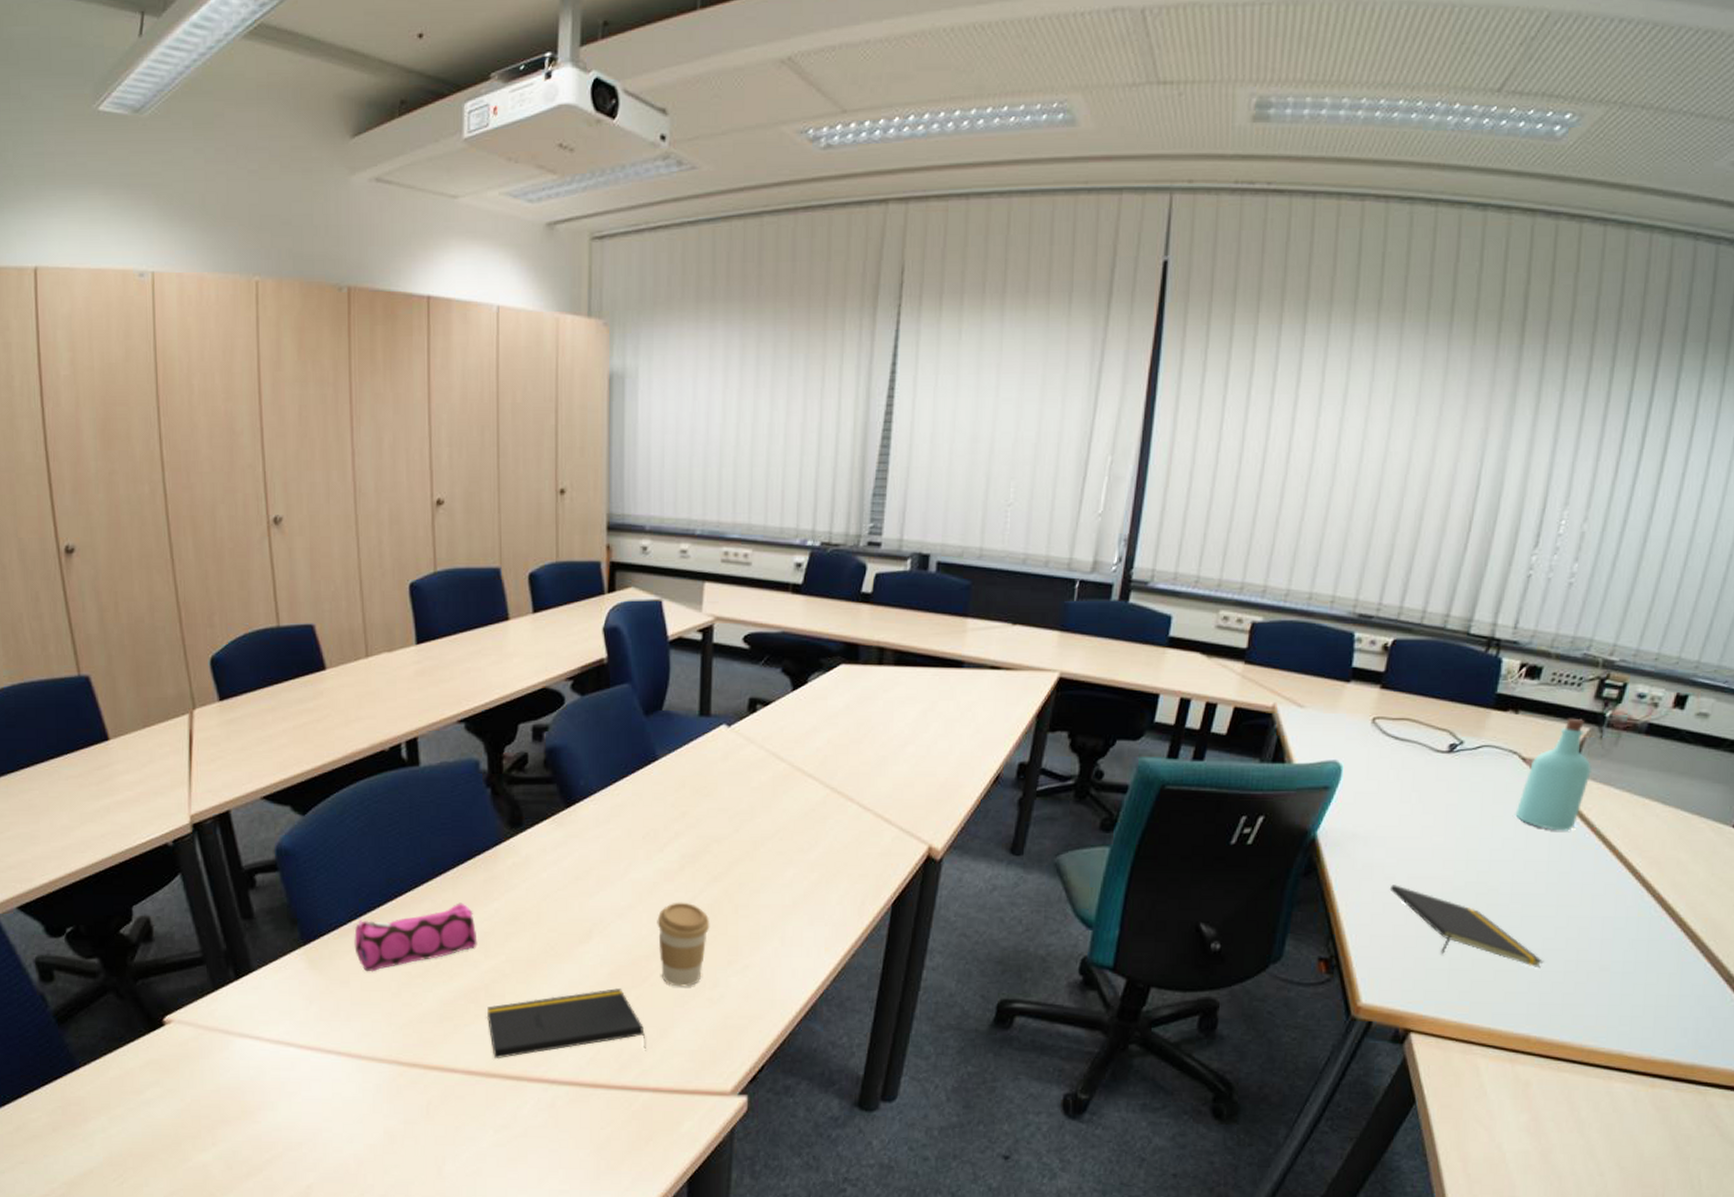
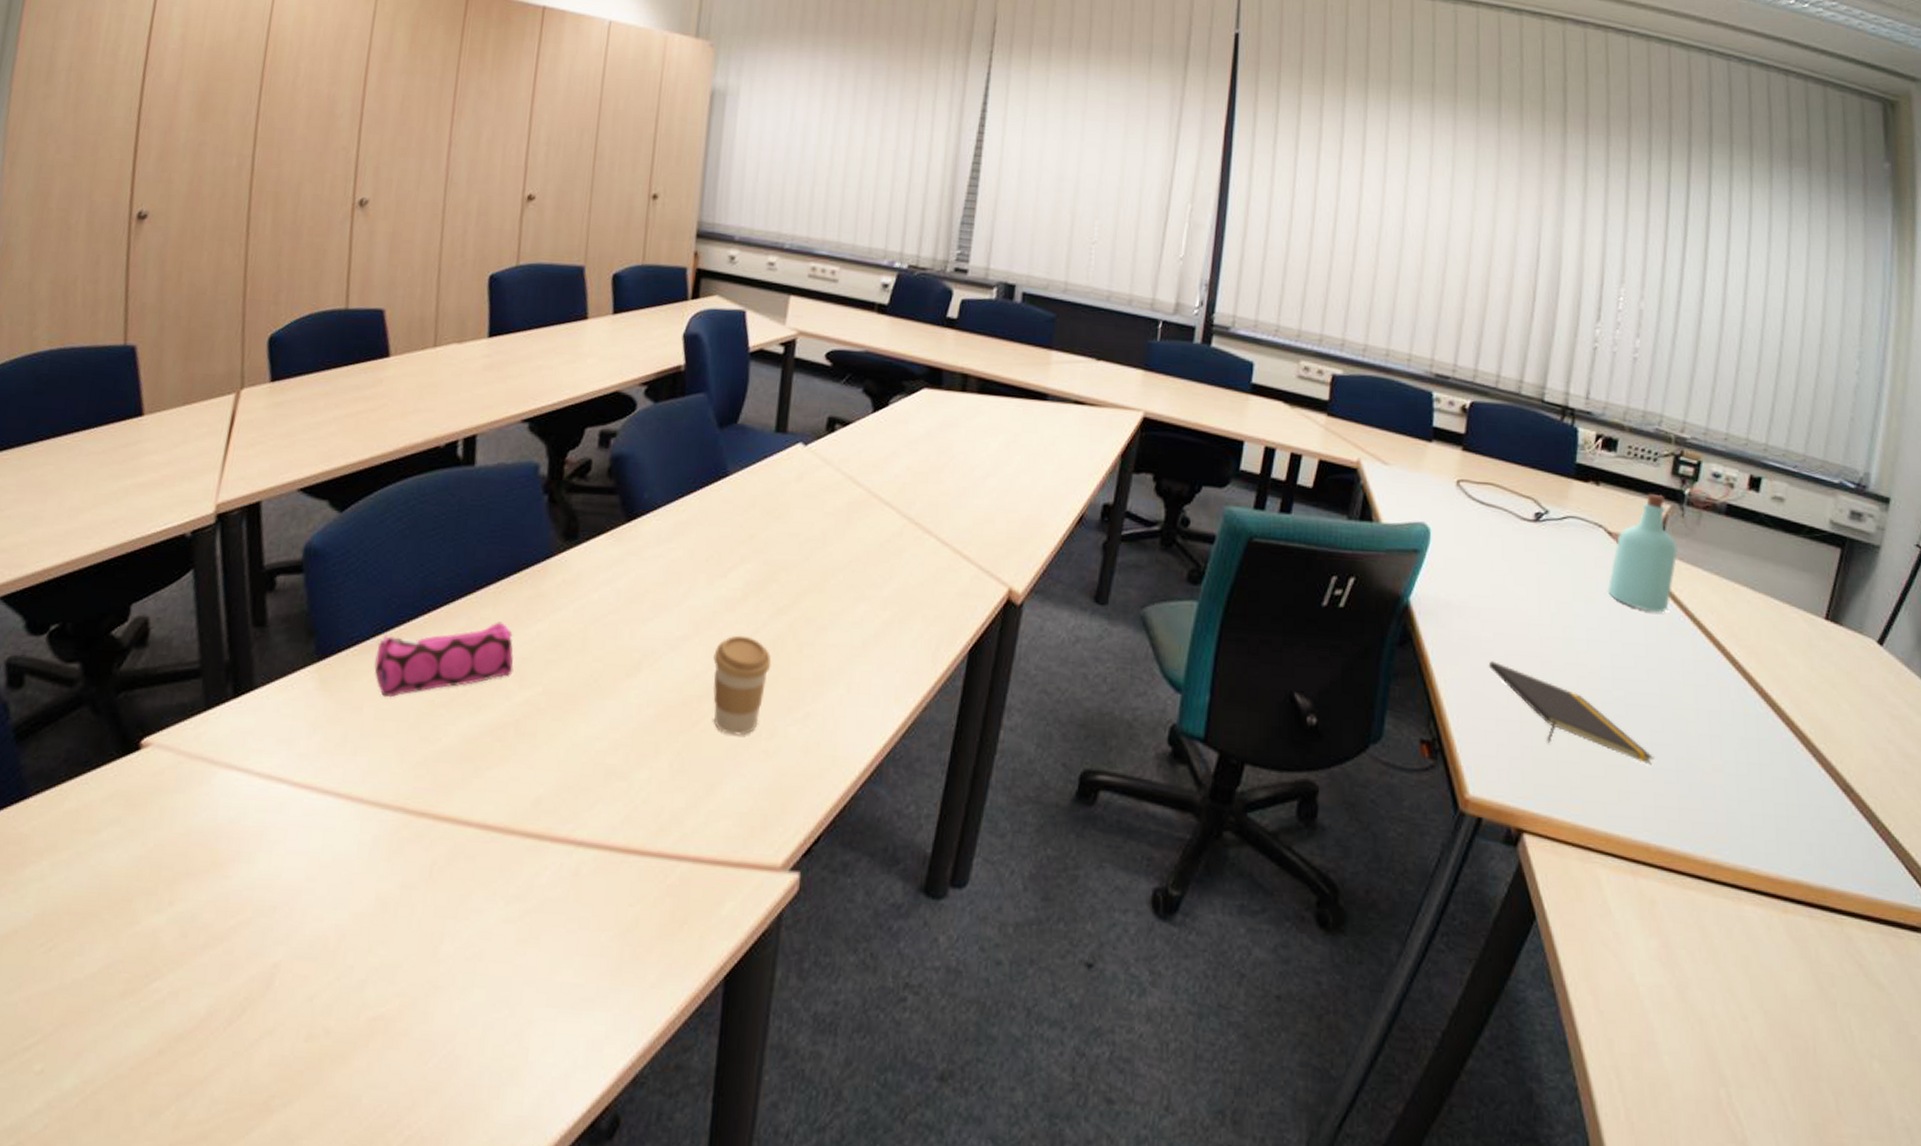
notepad: present [486,988,646,1060] -> none [512,732,690,812]

